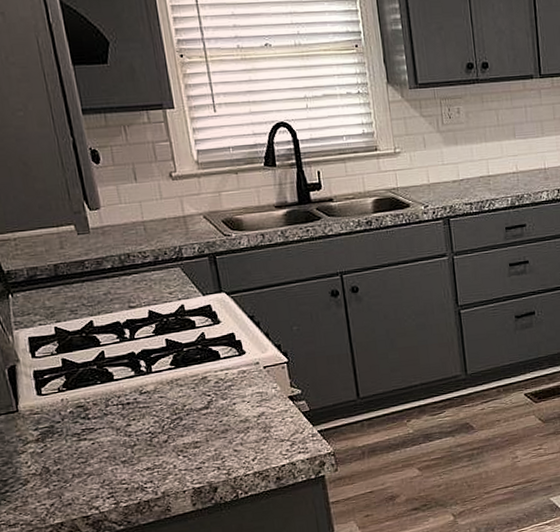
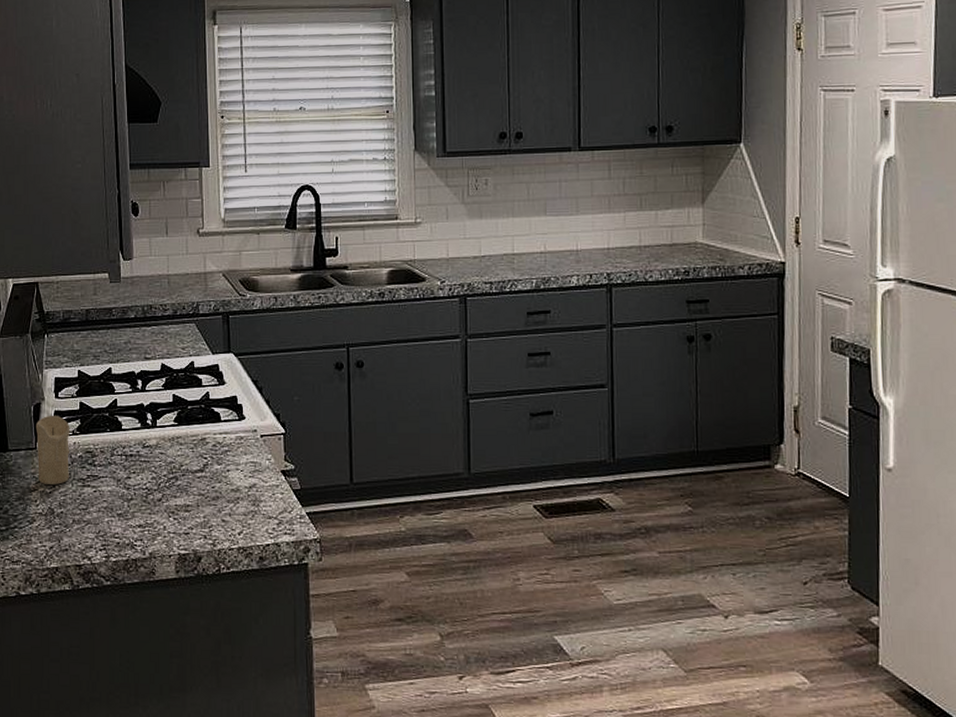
candle: none [13,375,62,446] -> present [35,415,70,486]

